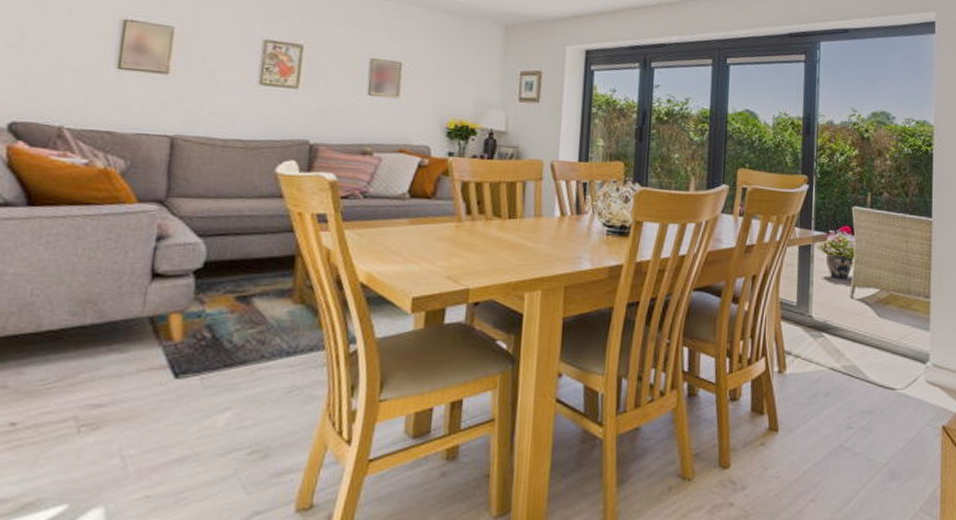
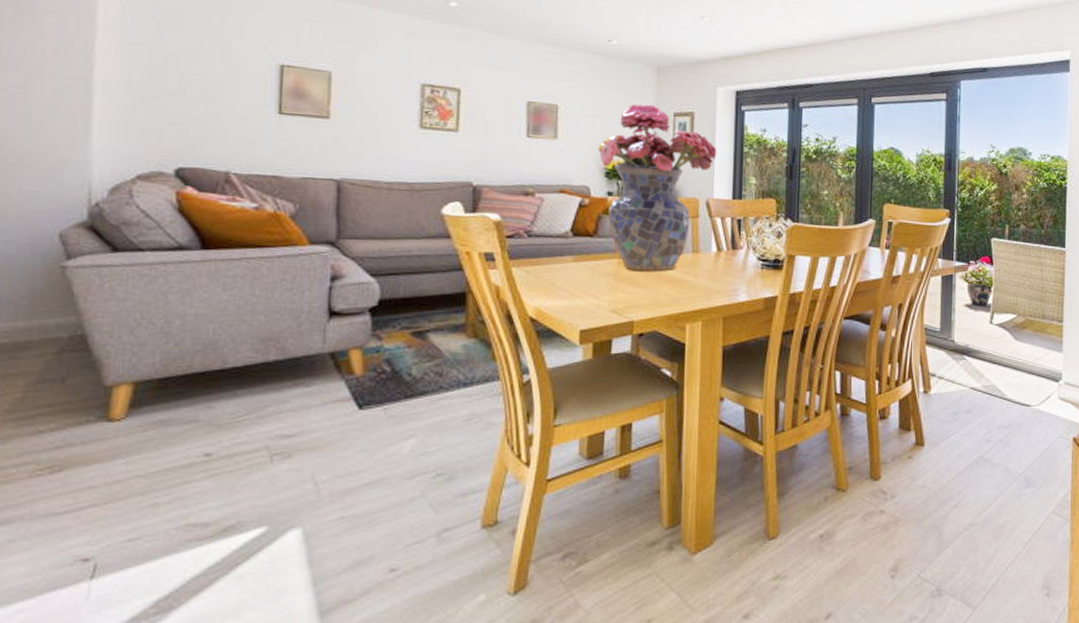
flower arrangement: none [440,62,564,238] -> present [597,104,717,273]

